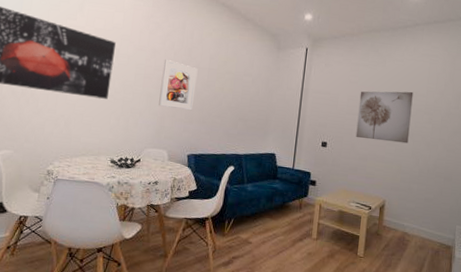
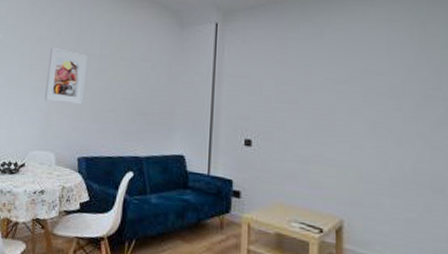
wall art: present [355,91,413,144] -> none [290,69,369,140]

